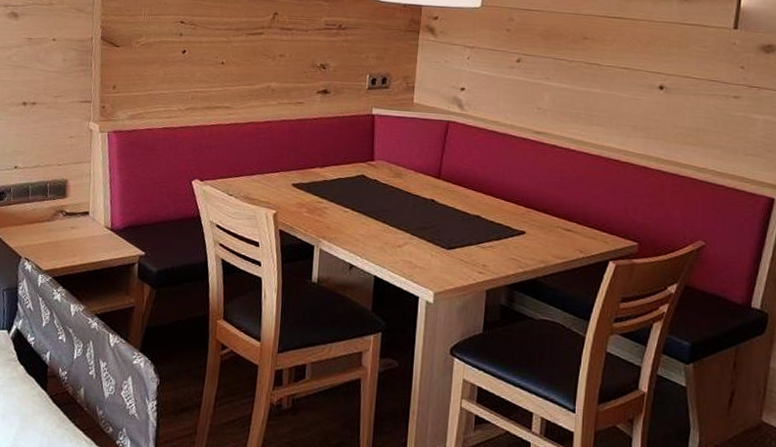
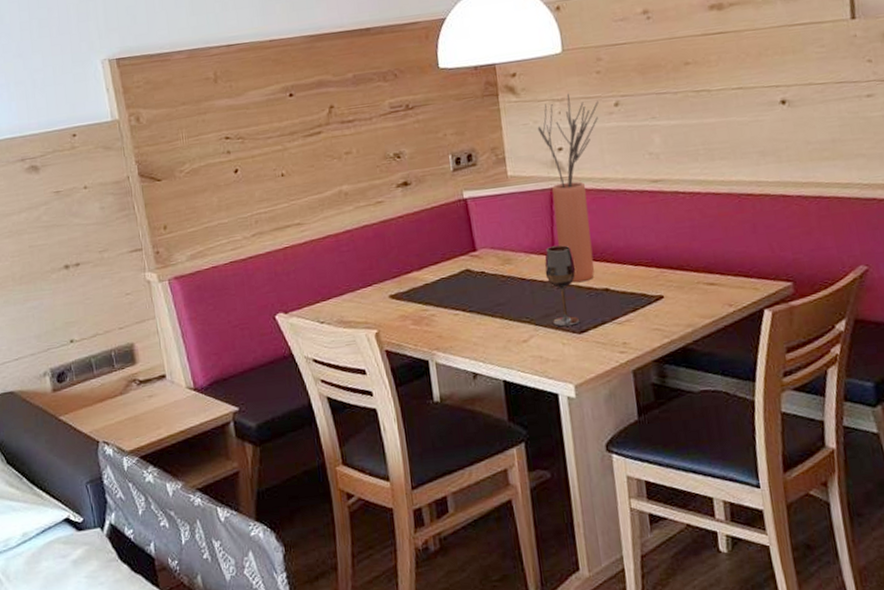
wine glass: none [426,170,456,242] -> present [544,245,581,327]
vase: none [444,43,503,206] -> present [537,93,599,282]

